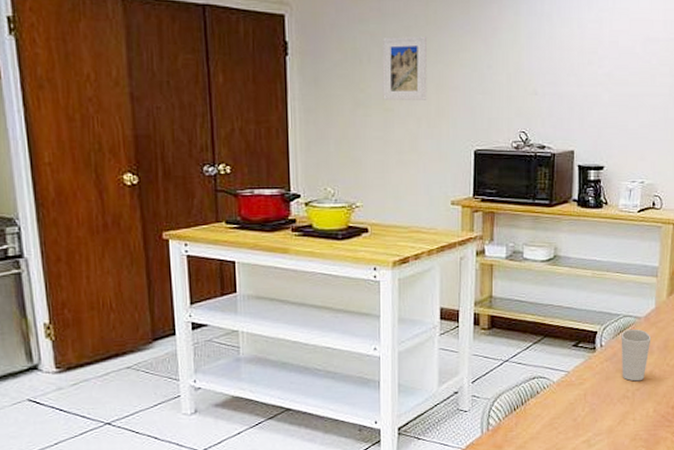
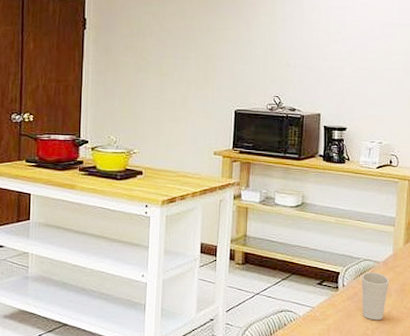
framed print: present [382,36,428,100] -> none [160,16,199,68]

